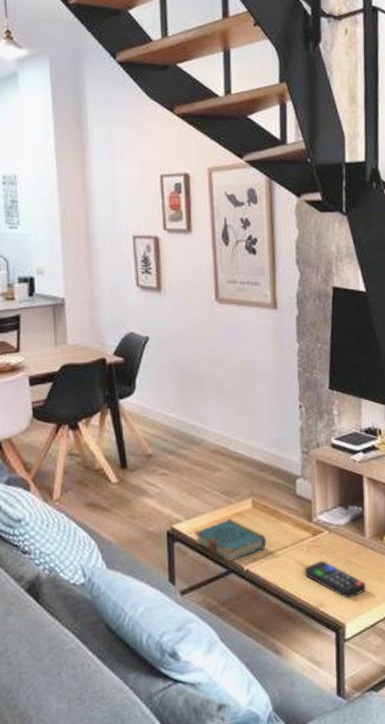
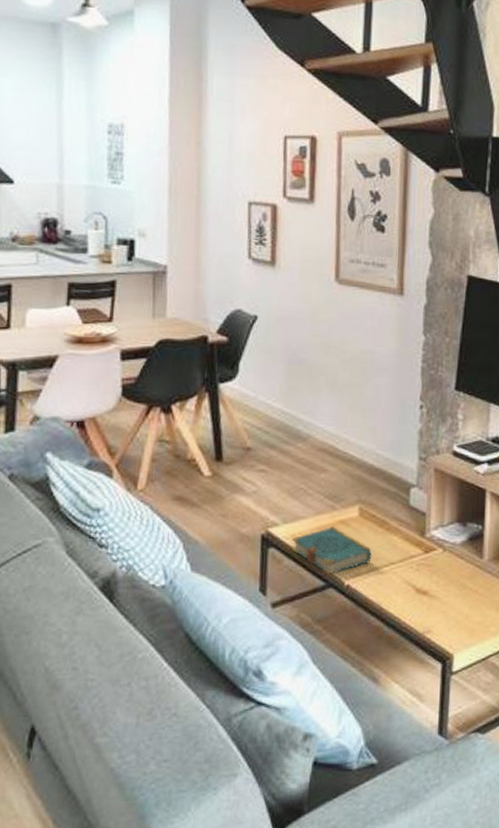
remote control: present [304,560,366,599] -> none [411,581,479,627]

